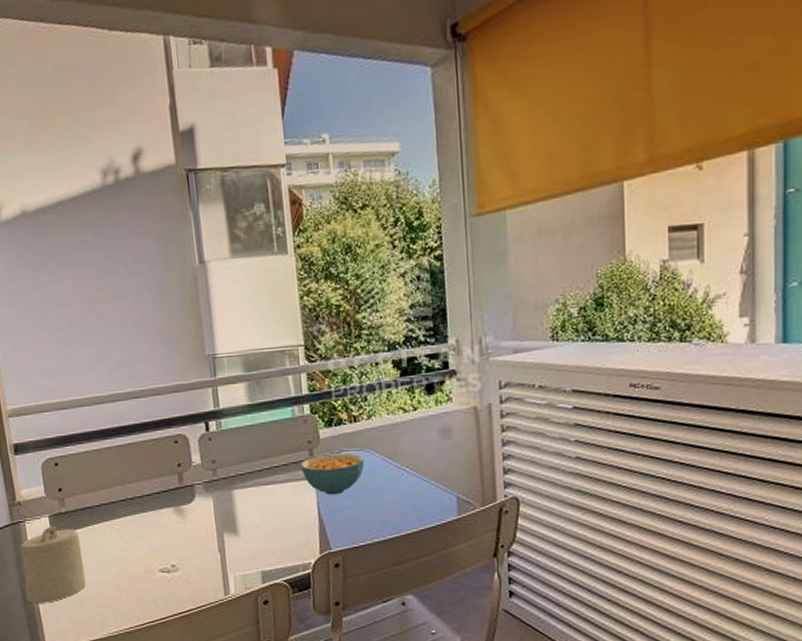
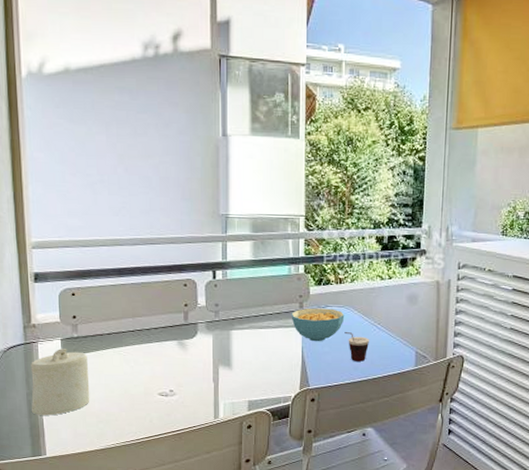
cup: none [366,480,399,515] -> present [344,332,370,362]

